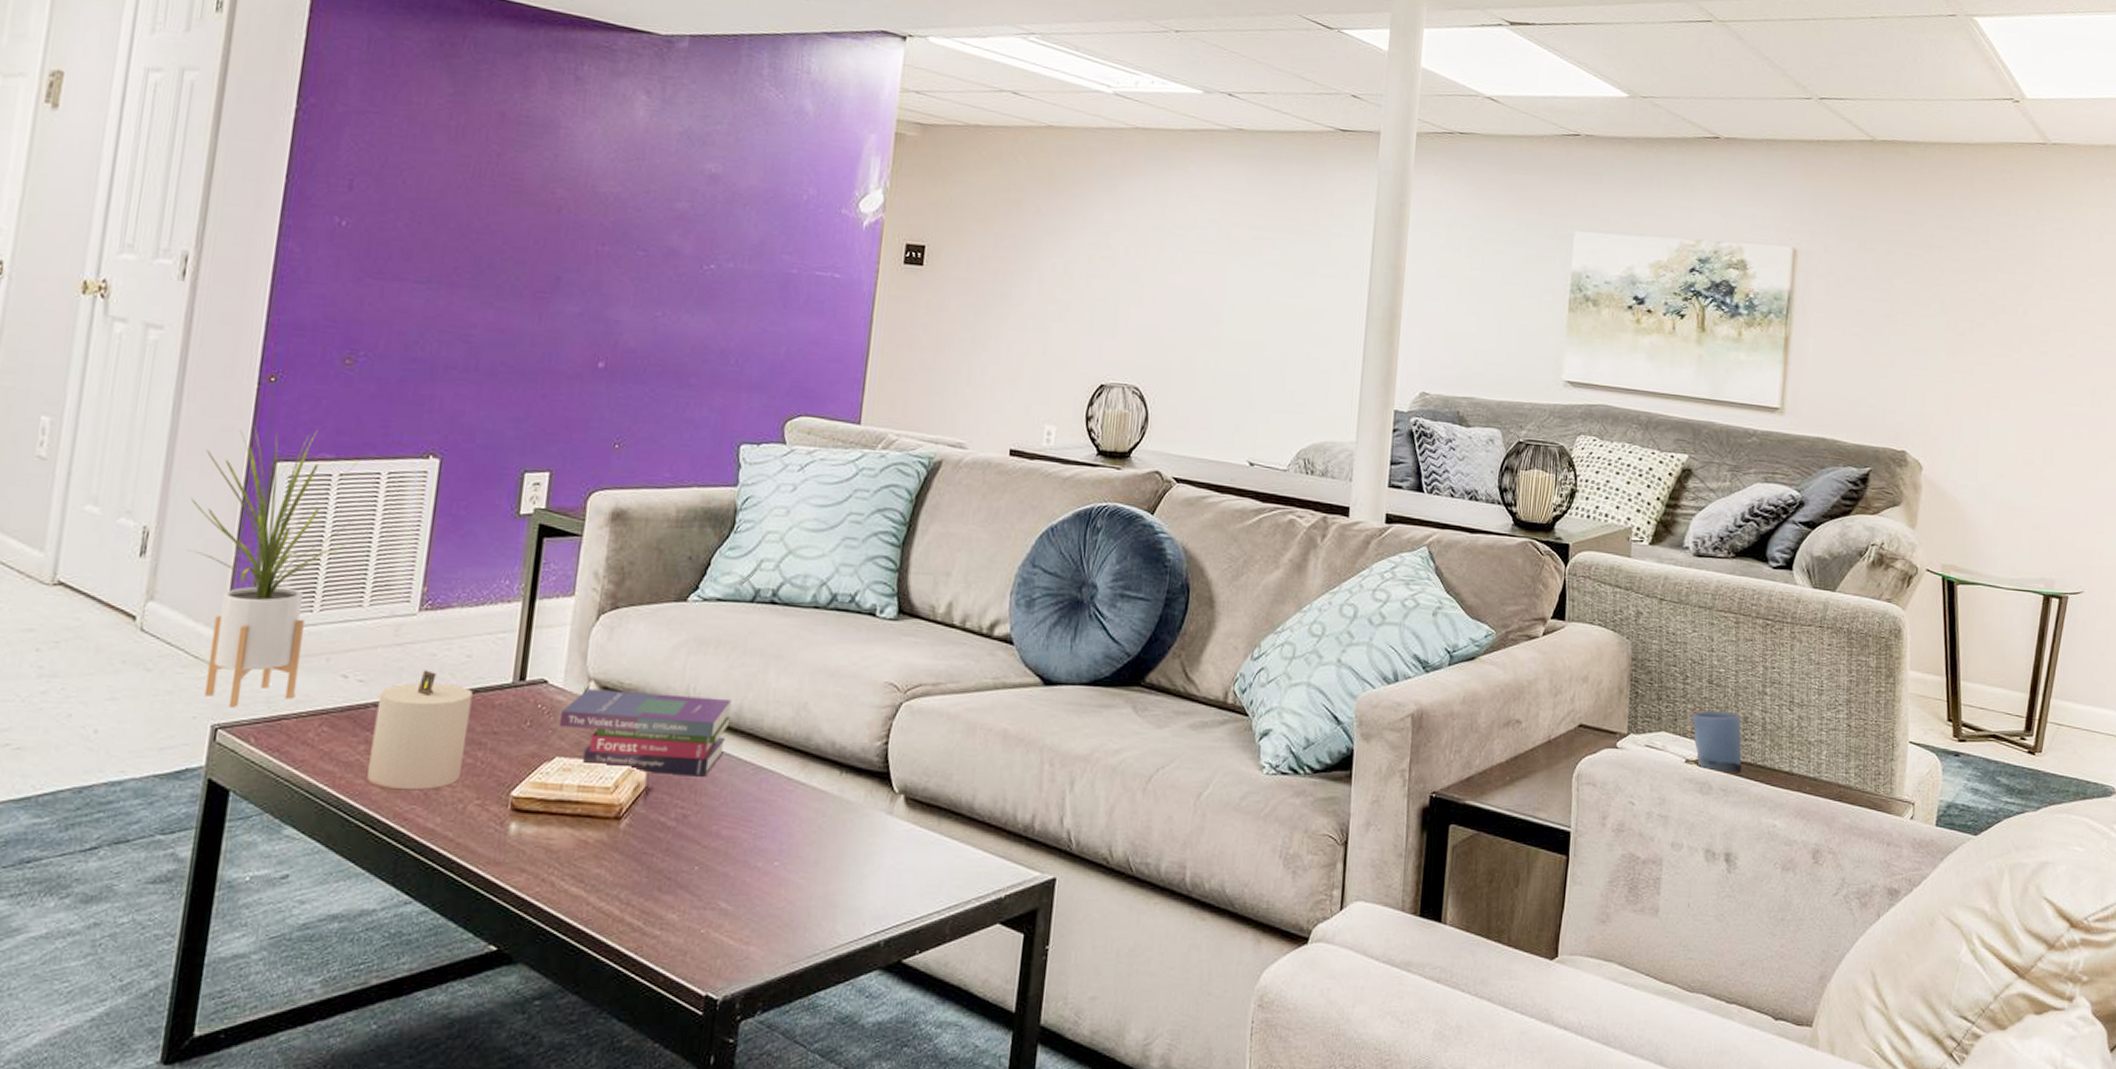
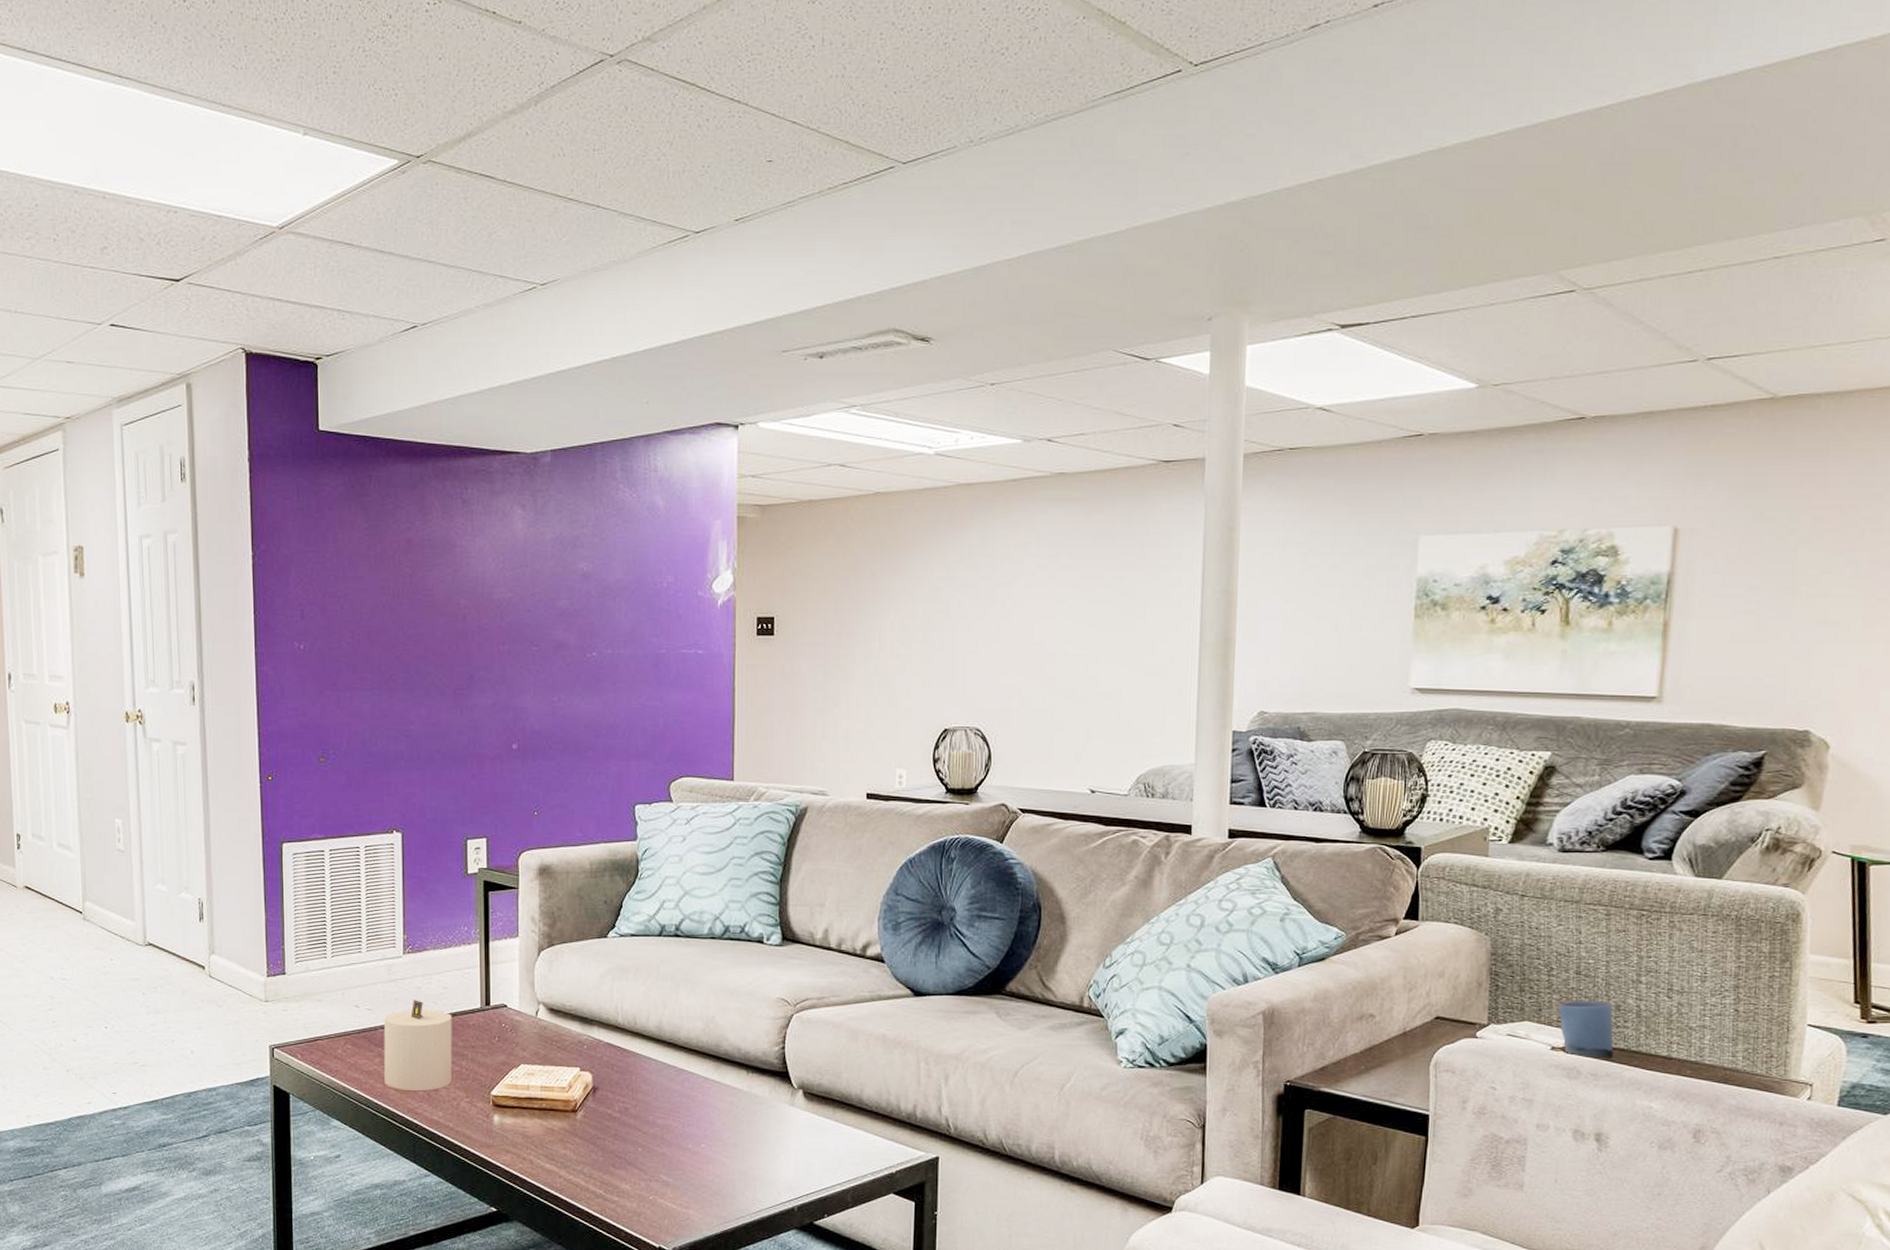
house plant: present [187,426,361,708] -> none [228,815,344,1032]
books: present [558,689,733,777] -> none [520,1011,653,1078]

